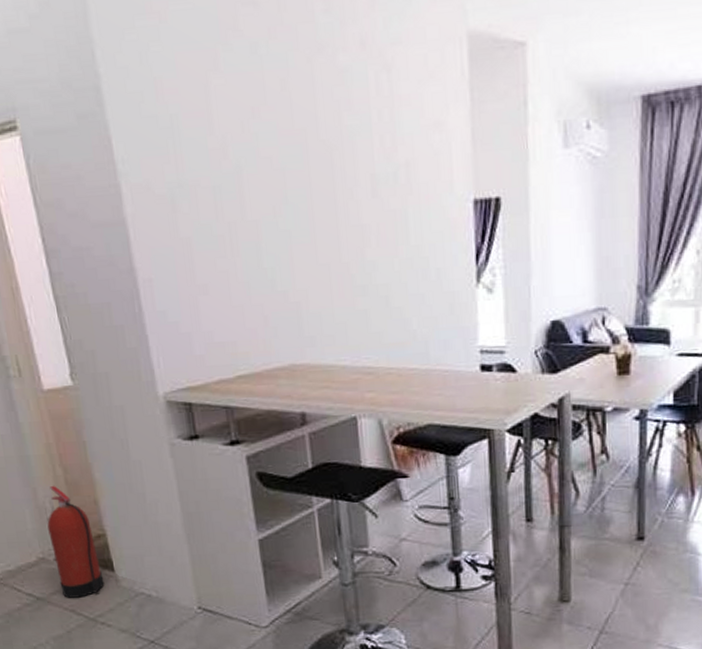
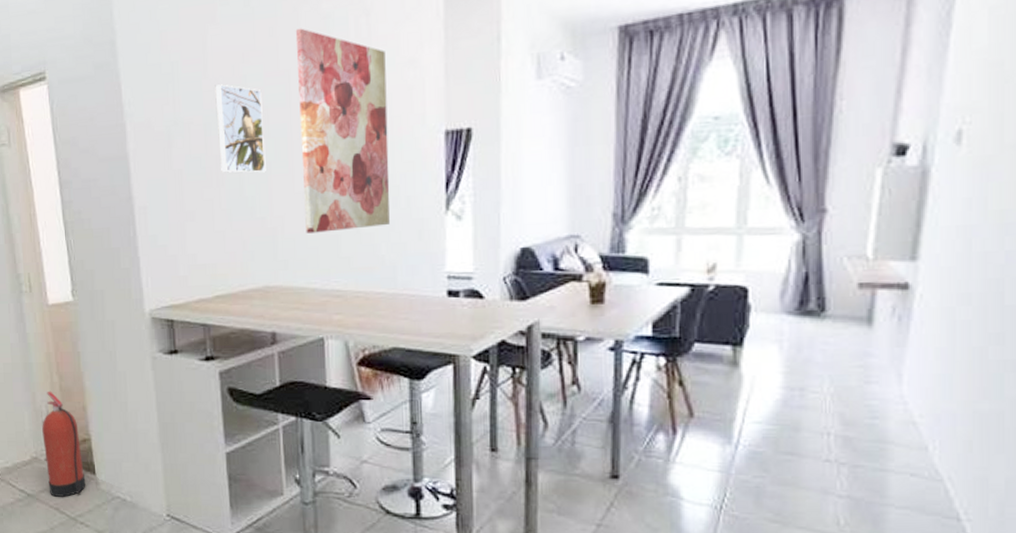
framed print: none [222,142,286,243] -> present [215,84,266,173]
wall art: none [310,82,420,308] -> present [295,28,390,233]

